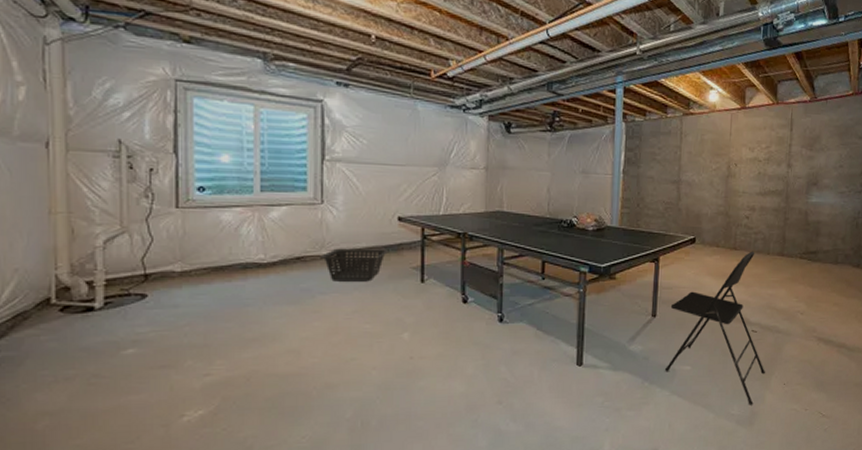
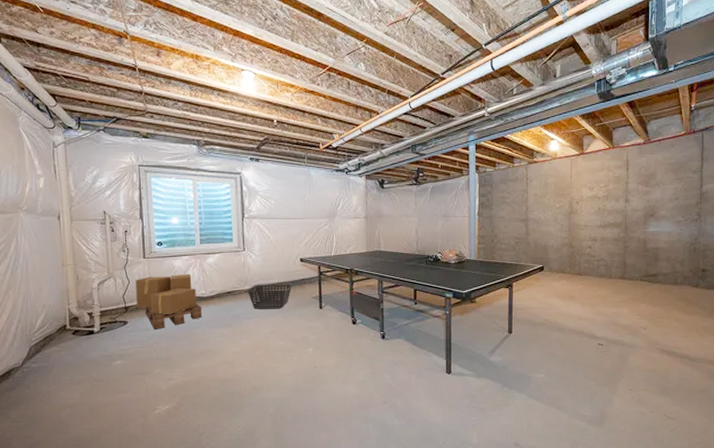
cardboard boxes: none [162,232,258,306] -> present [136,274,202,330]
folding chair: present [665,251,765,405] -> none [522,276,612,408]

